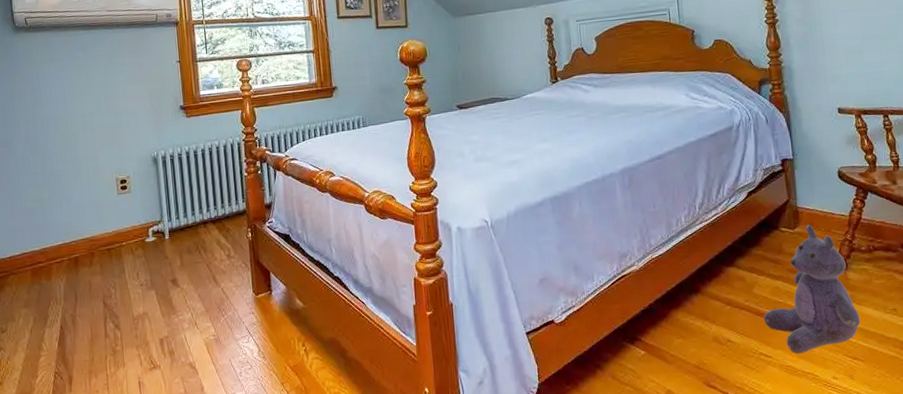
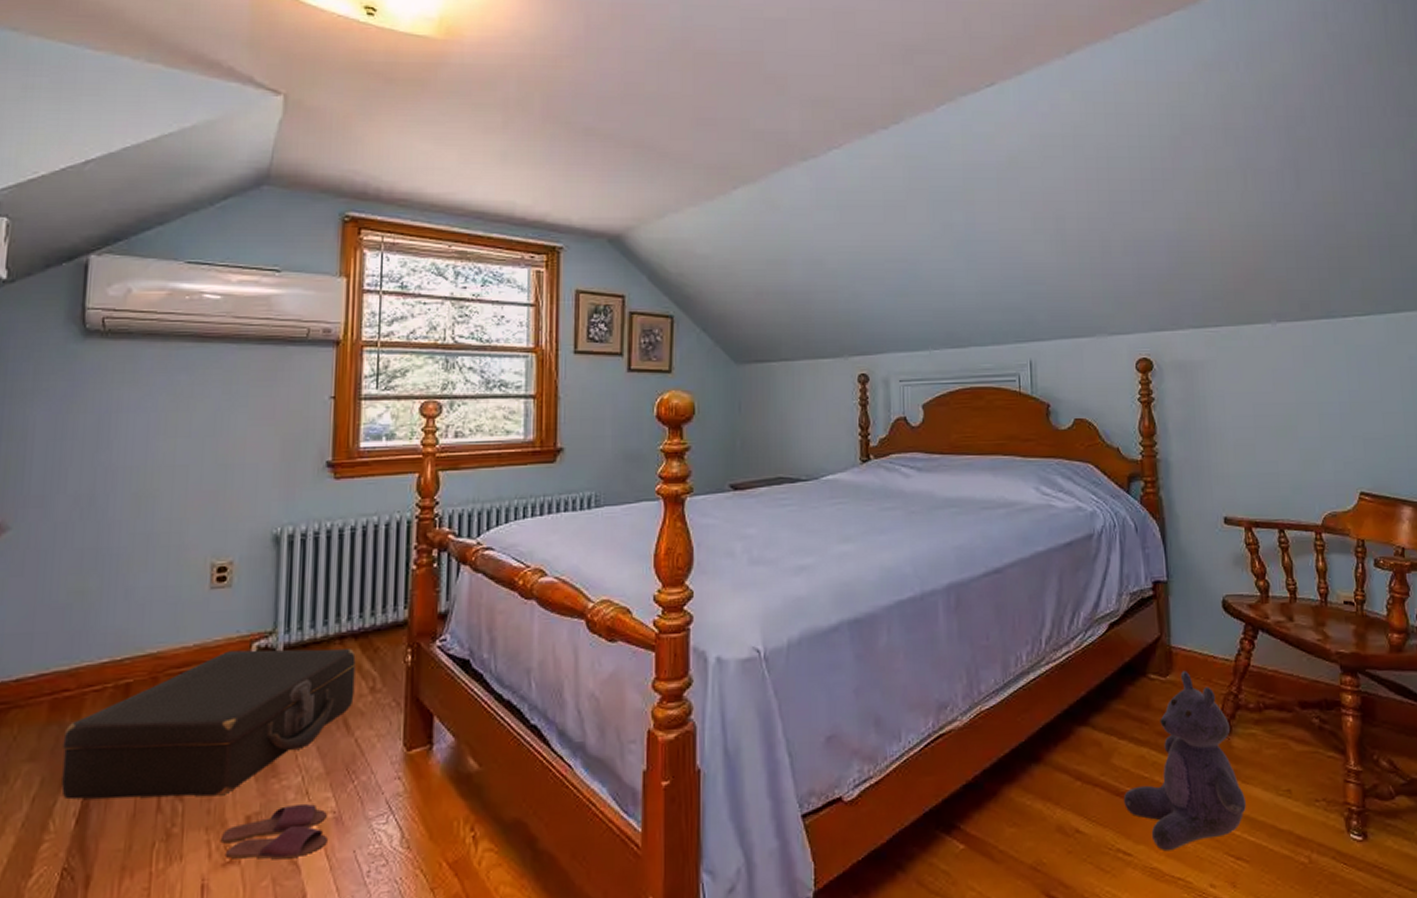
suitcase: none [43,230,218,331] -> present [61,649,356,800]
slippers: none [147,330,212,366] -> present [222,803,328,860]

